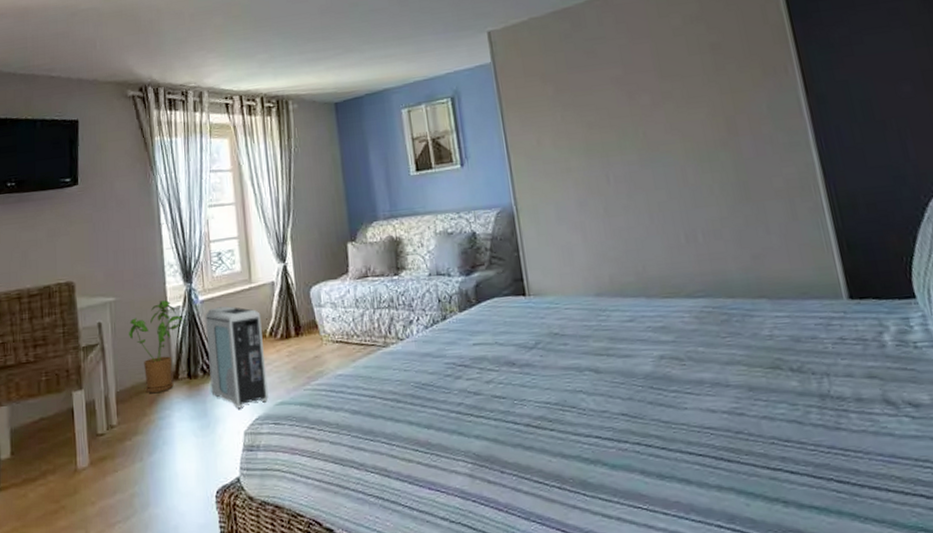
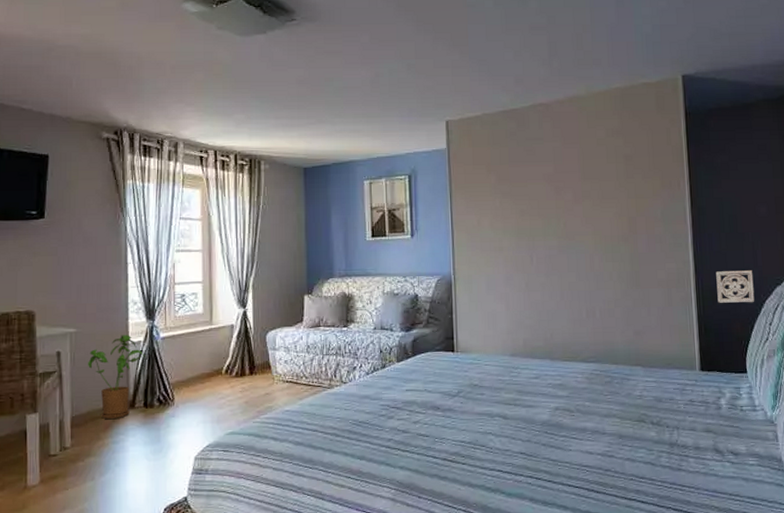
air purifier: present [205,306,269,409] -> none [165,344,220,437]
wall ornament: none [852,166,913,212] -> present [716,270,755,304]

